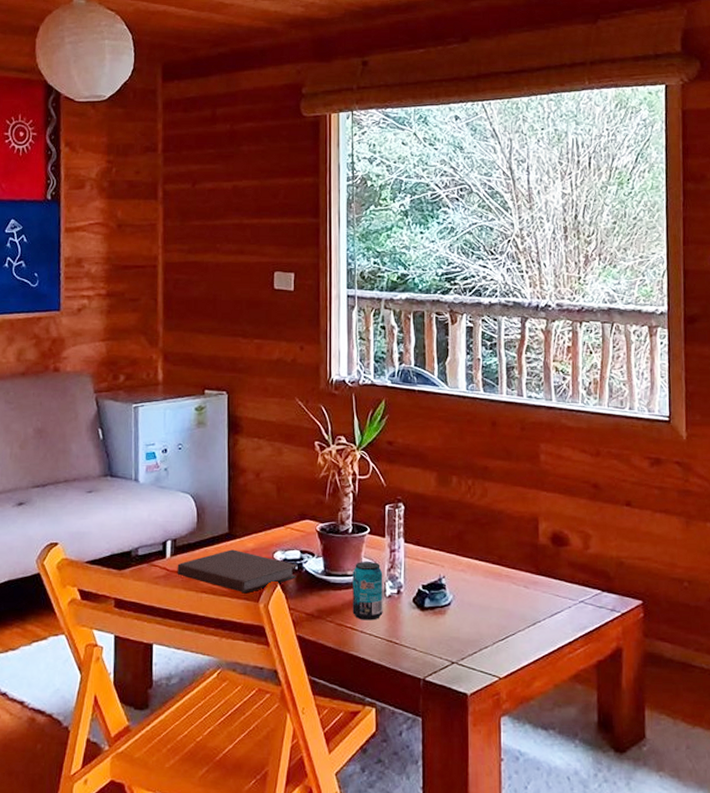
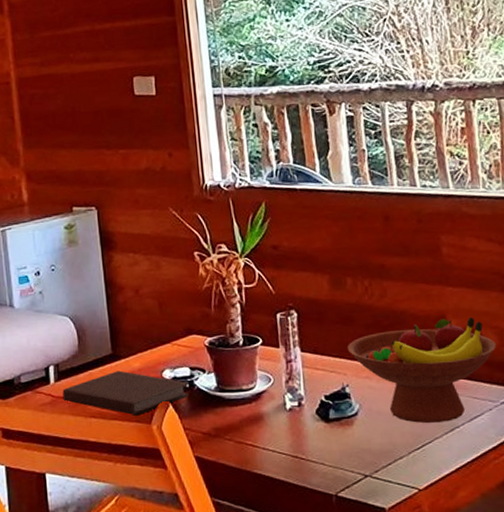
beverage can: present [352,562,383,621] -> none [248,374,285,437]
fruit bowl: none [447,521,580,617] -> present [347,317,496,424]

